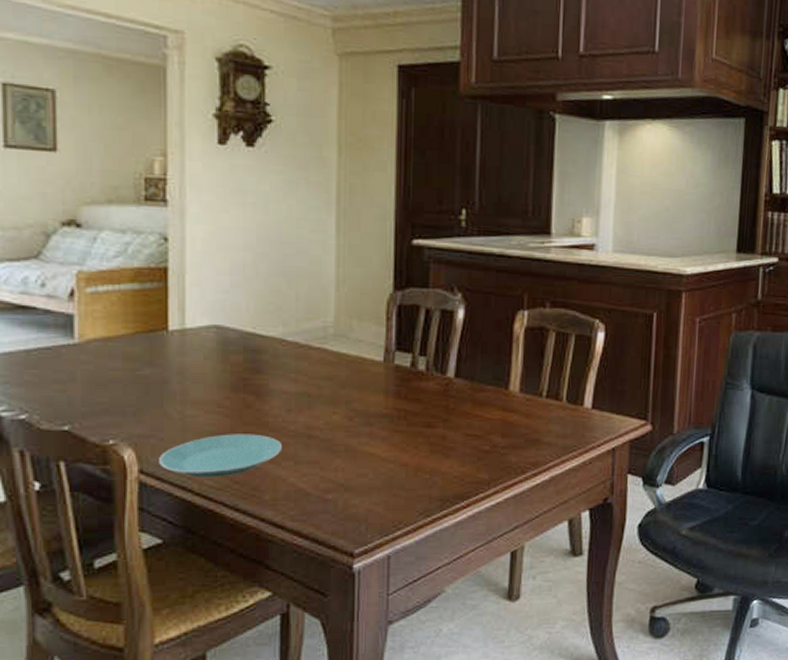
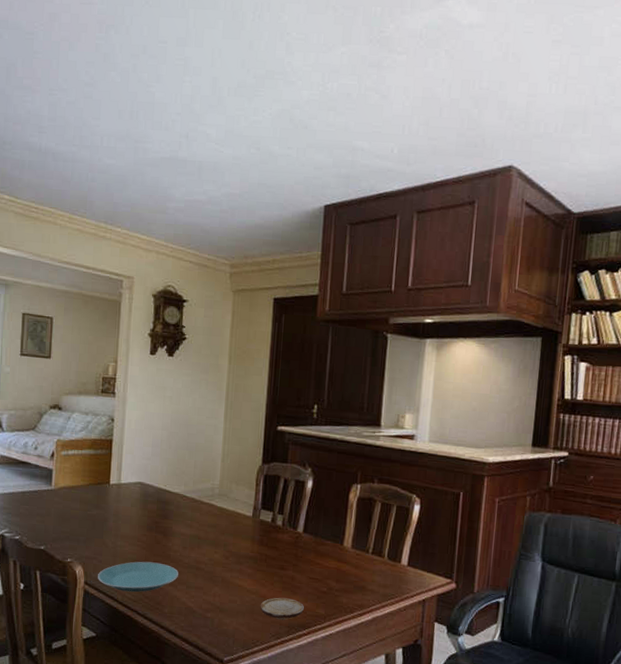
wood slice: none [401,463,461,493] -> present [260,597,304,620]

